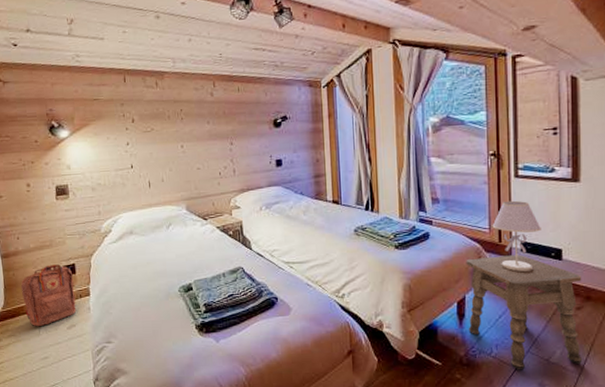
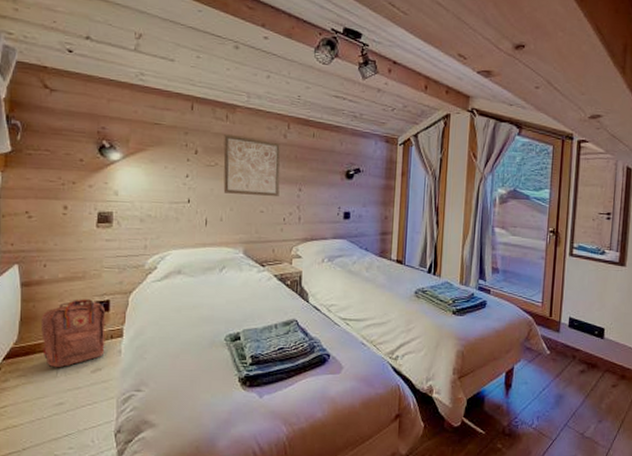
wall art: none [156,100,213,156] -> present [223,134,281,196]
side table: present [466,255,583,370] -> none [513,330,620,443]
table lamp: present [492,200,541,273] -> none [545,277,588,348]

